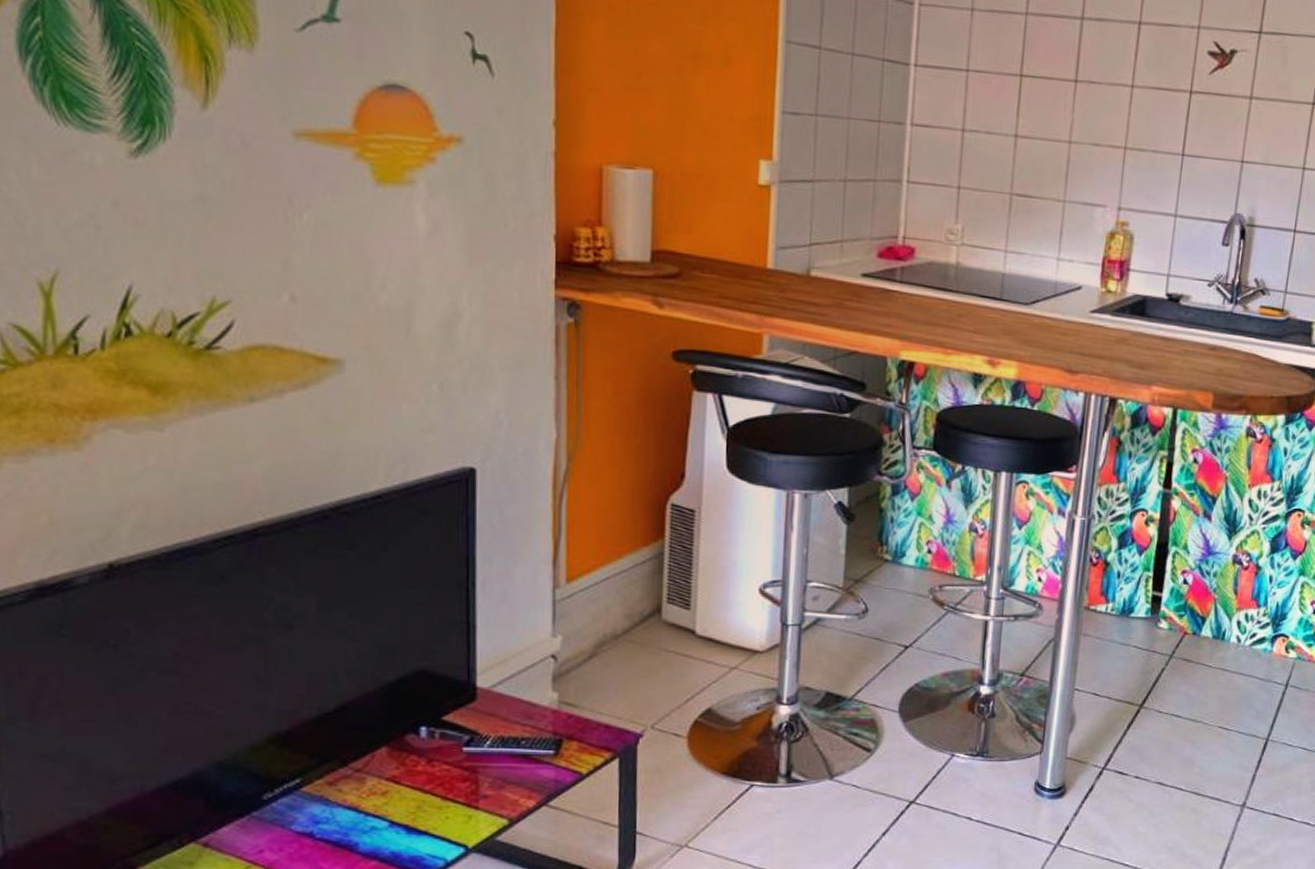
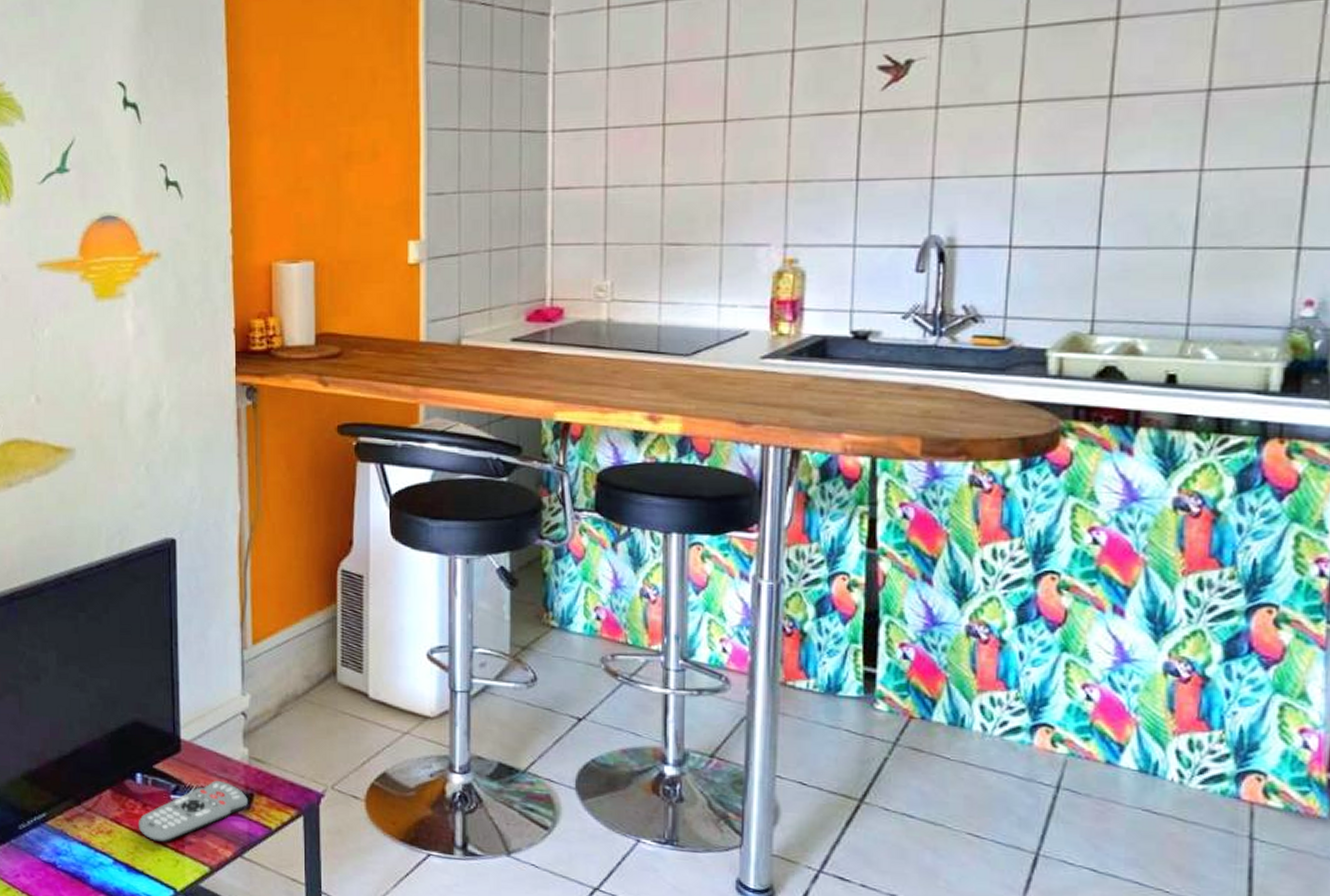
remote control: none [421,729,556,799] -> present [138,781,248,843]

